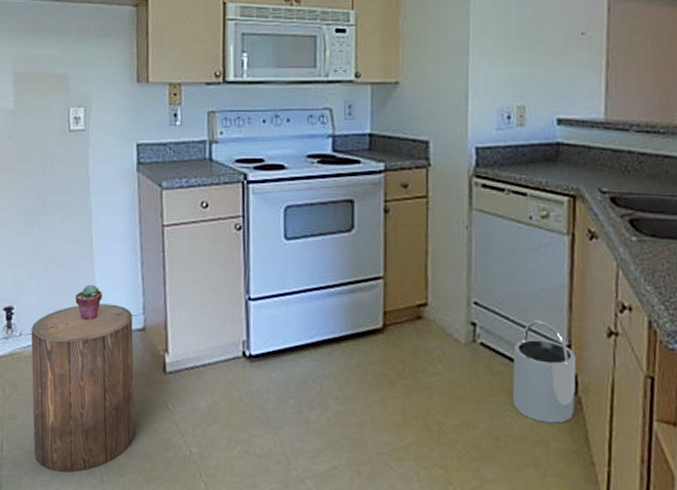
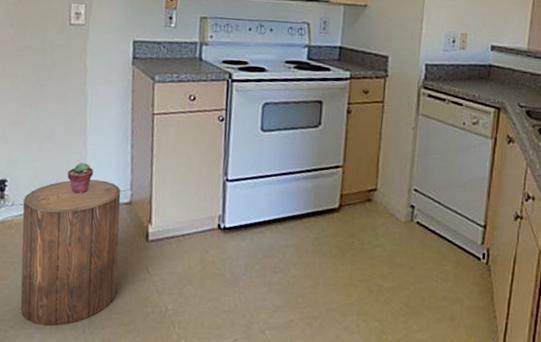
bucket: present [513,319,577,424] -> none [438,204,490,286]

